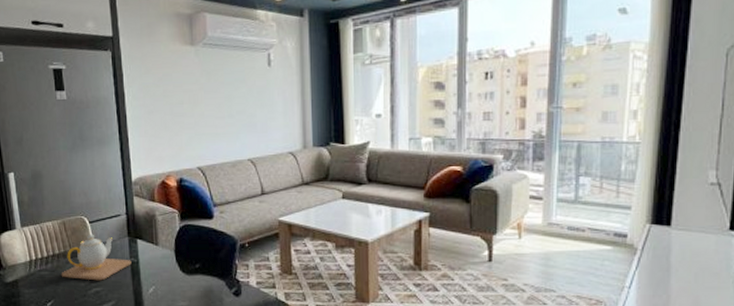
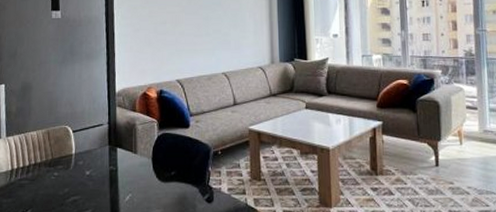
teapot: present [61,234,132,281] -> none [40,143,110,189]

